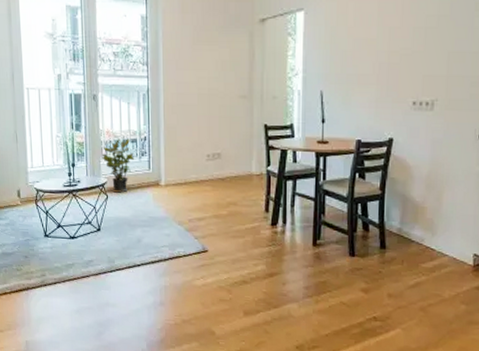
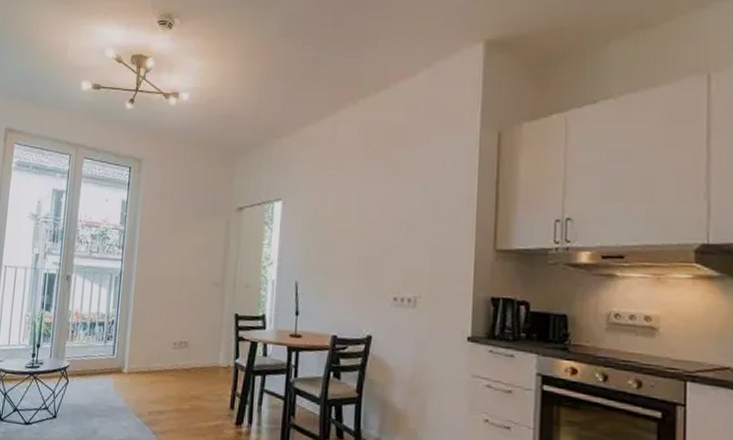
potted plant: present [101,138,134,193] -> none [67,320,100,378]

